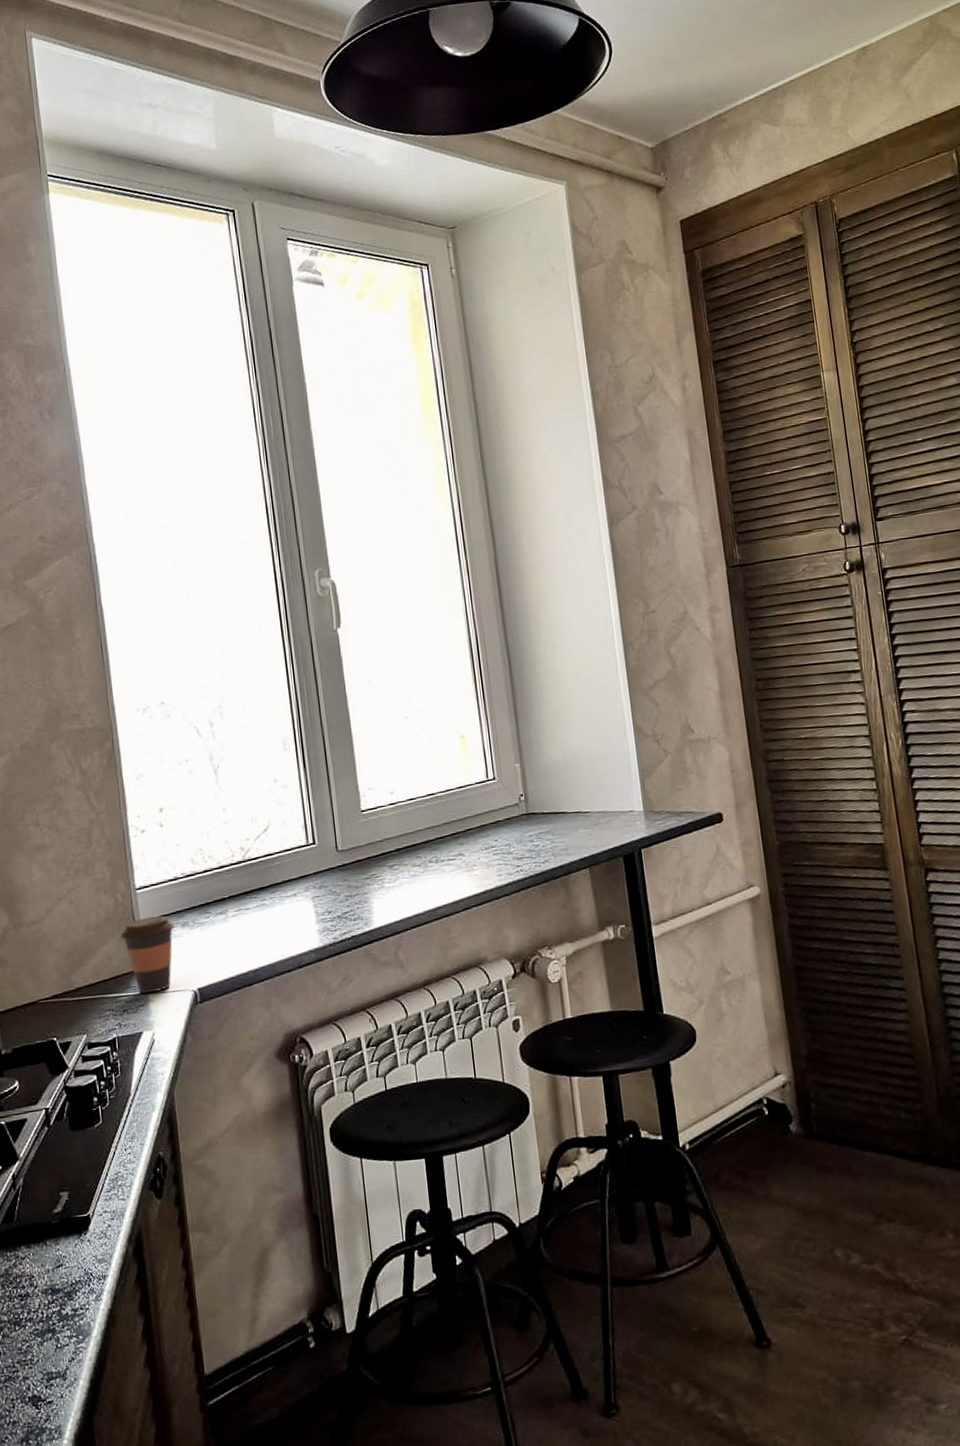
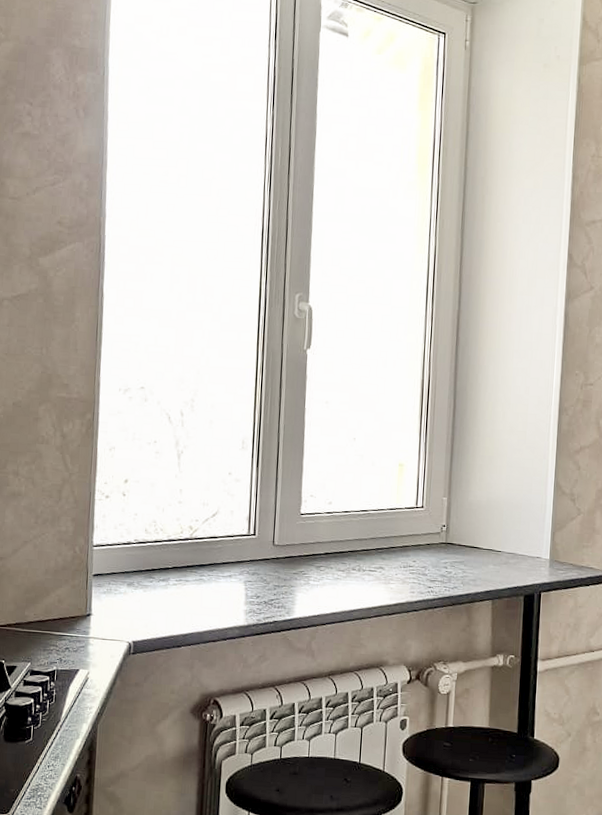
coffee cup: present [120,915,175,994] -> none [73,571,122,638]

